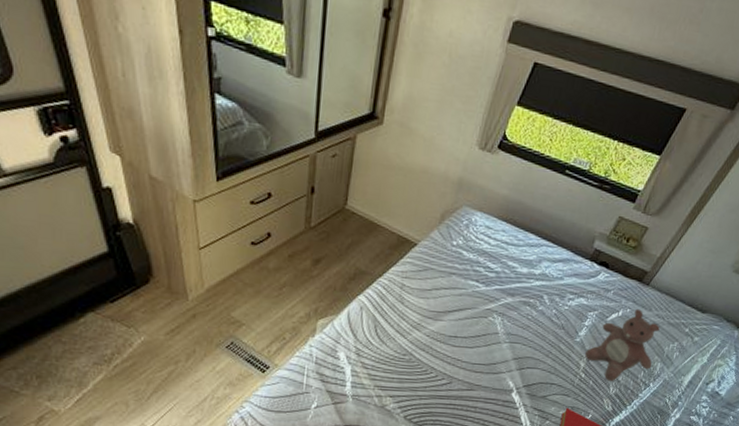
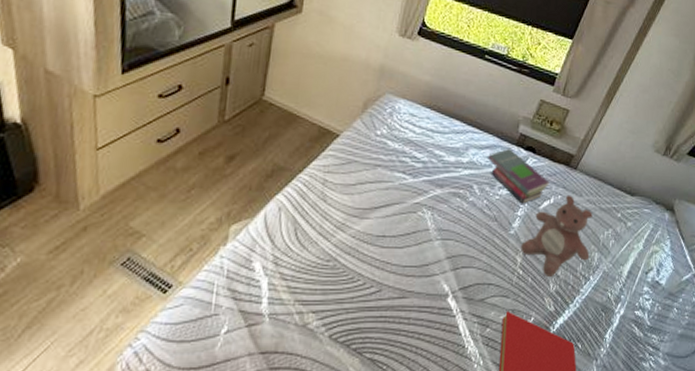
books: none [560,262,620,315] -> present [488,148,550,204]

